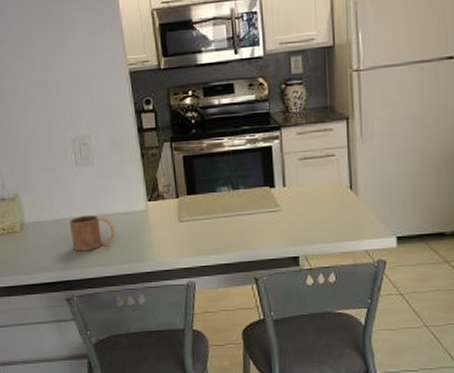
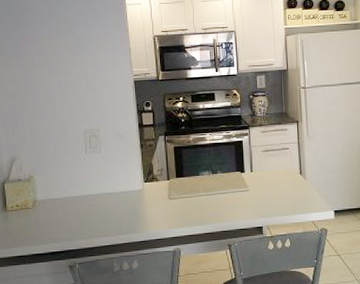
mug: present [69,214,115,252] -> none [76,193,116,225]

